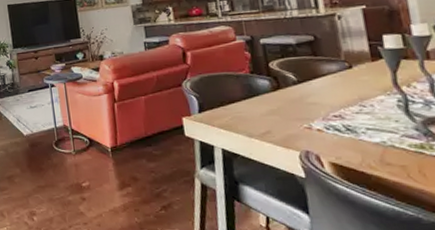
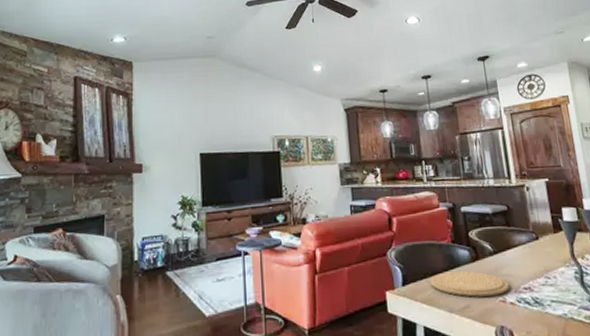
plate: none [228,99,317,124] -> present [430,270,510,297]

